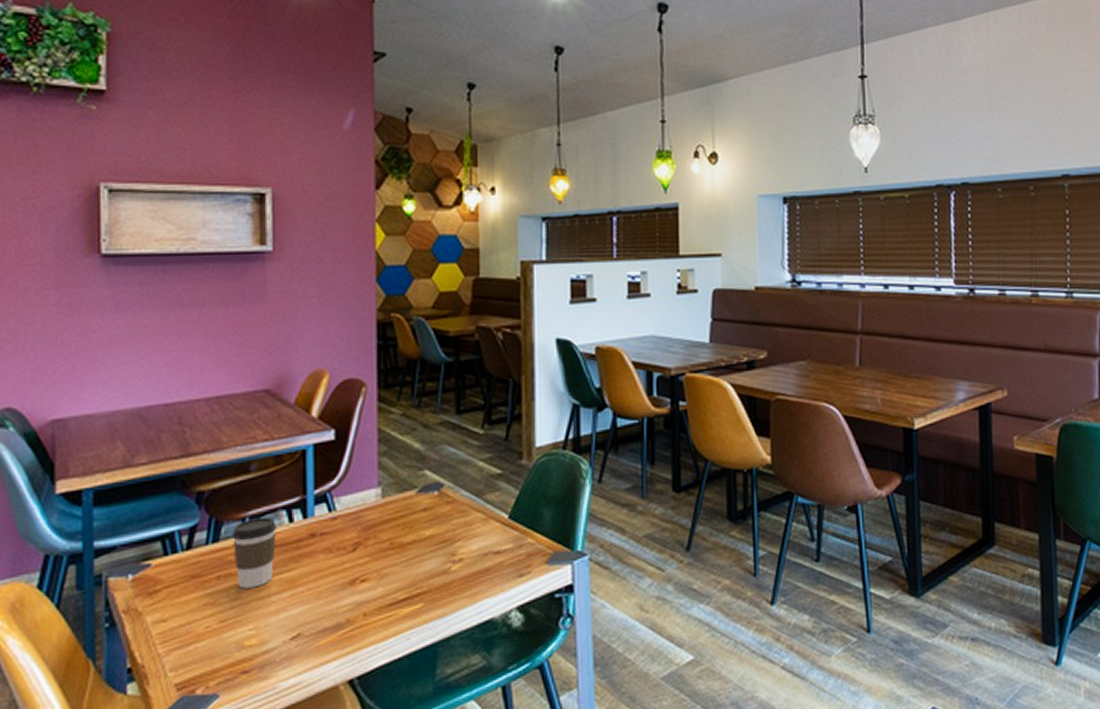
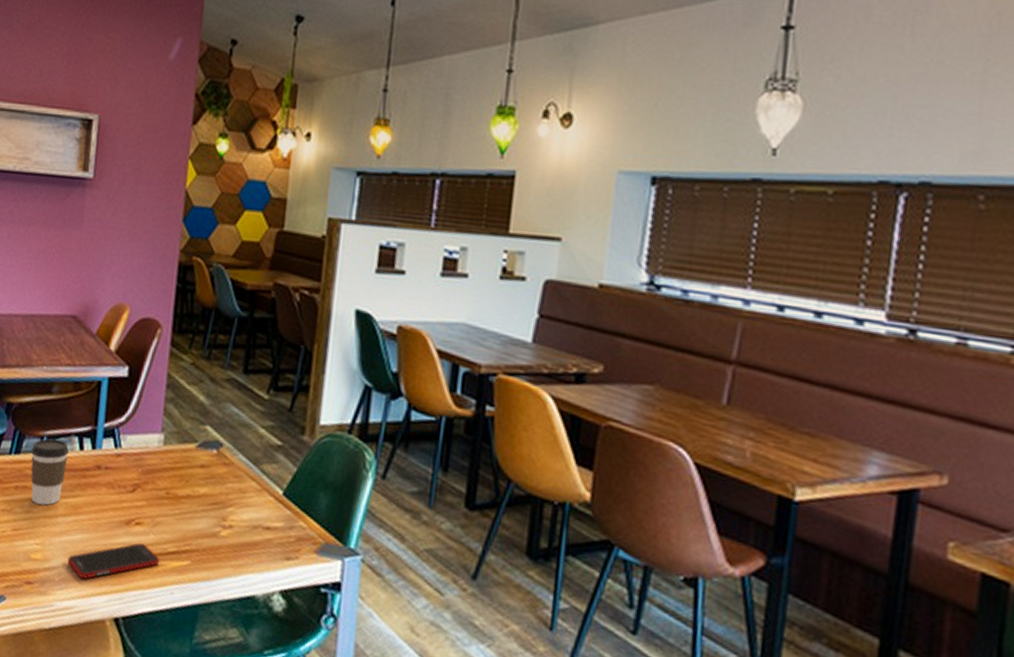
cell phone: none [288,599,390,652] -> present [67,543,159,580]

